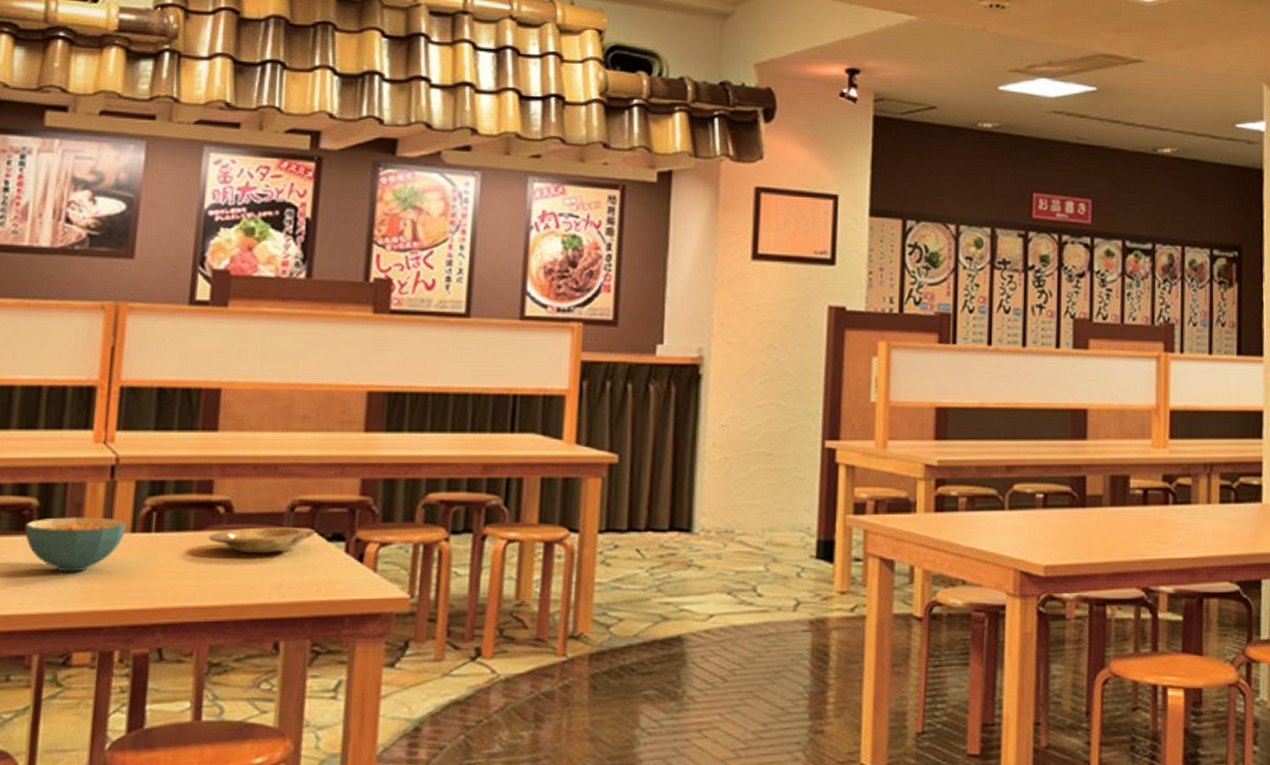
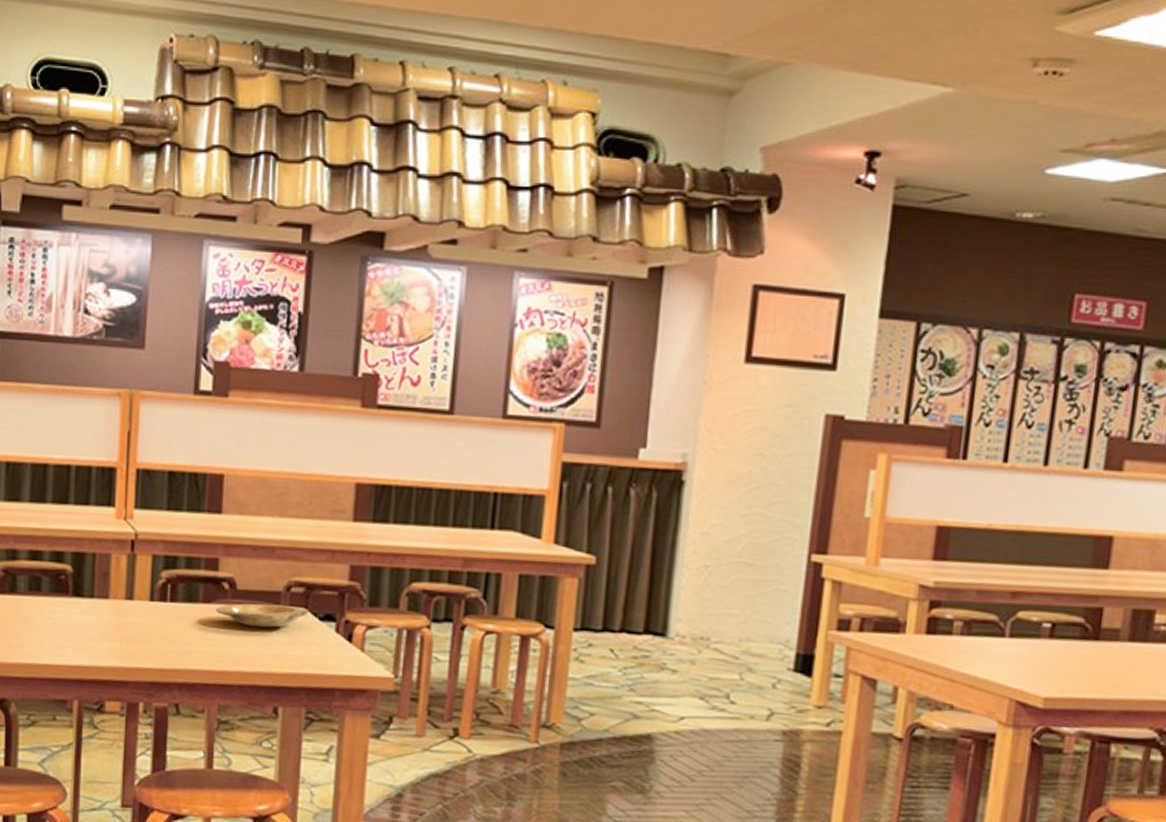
cereal bowl: present [25,517,127,573] -> none [62,583,146,632]

